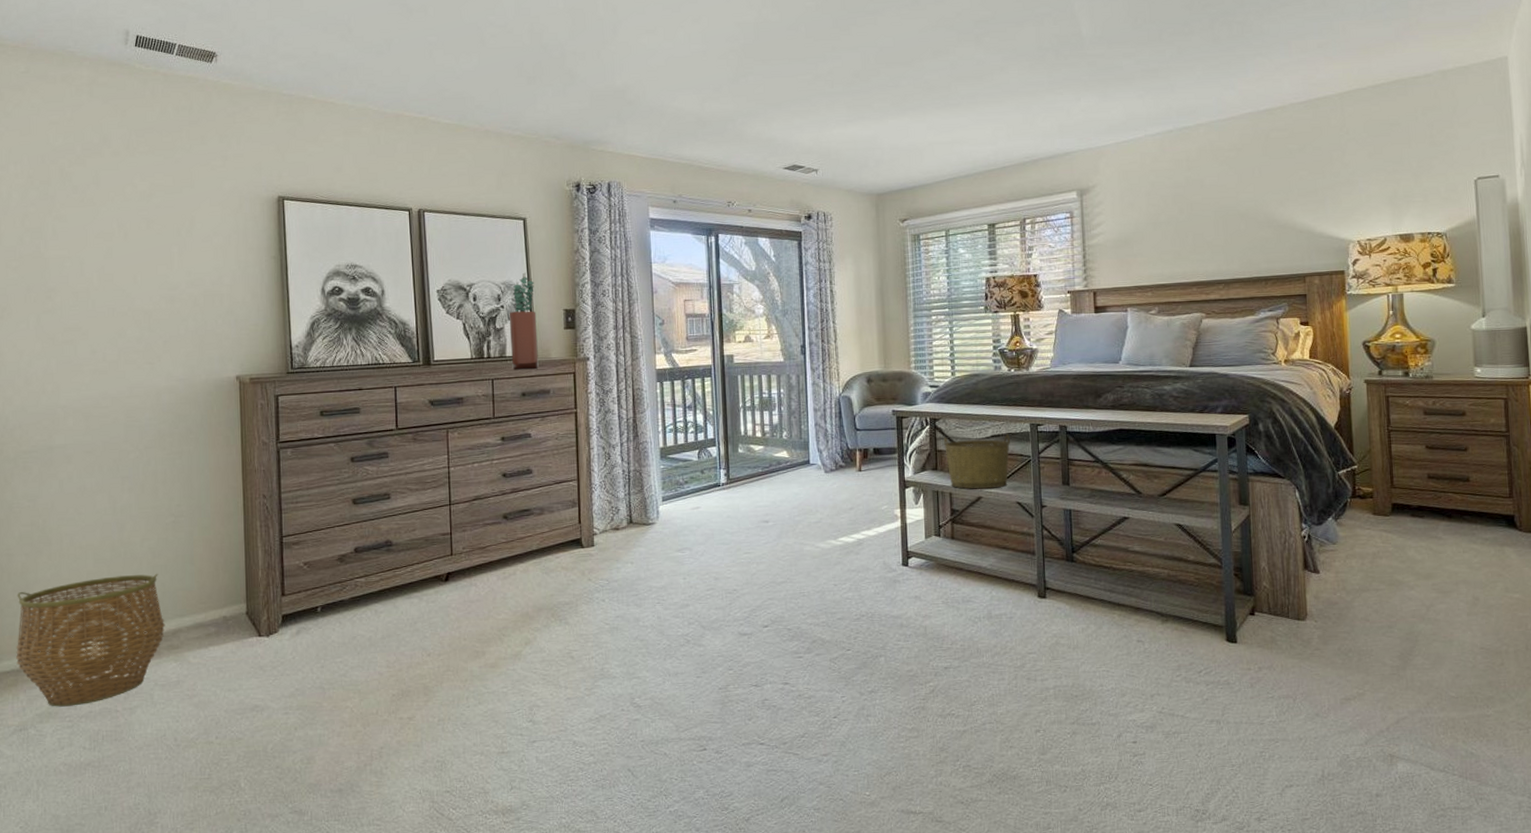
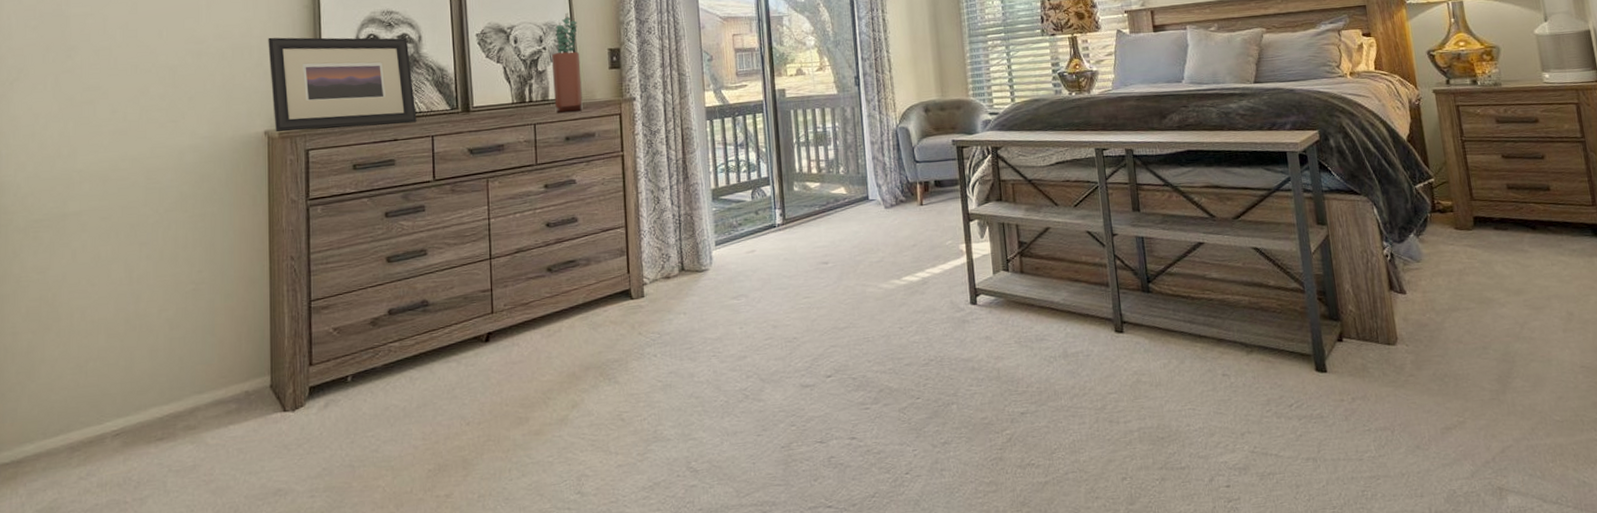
basket: present [15,573,166,707] -> none [16,346,182,501]
picture frame: none [238,286,380,378] -> present [268,37,417,133]
basket: present [943,434,1011,489] -> none [1006,160,1077,220]

